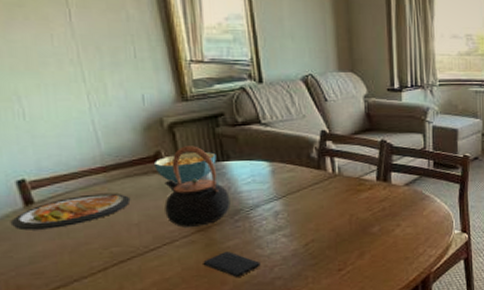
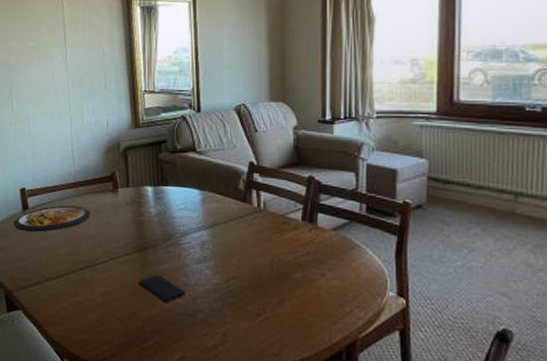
cereal bowl: present [153,152,216,185] -> none [109,176,157,205]
teapot: present [164,146,231,227] -> none [114,169,165,246]

